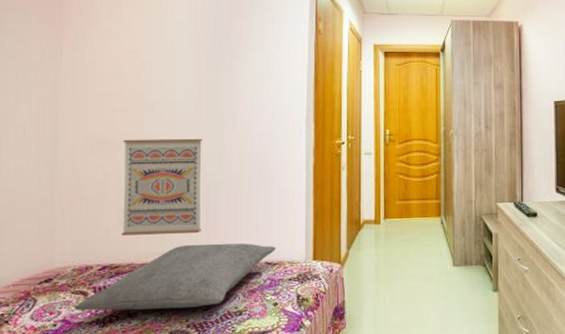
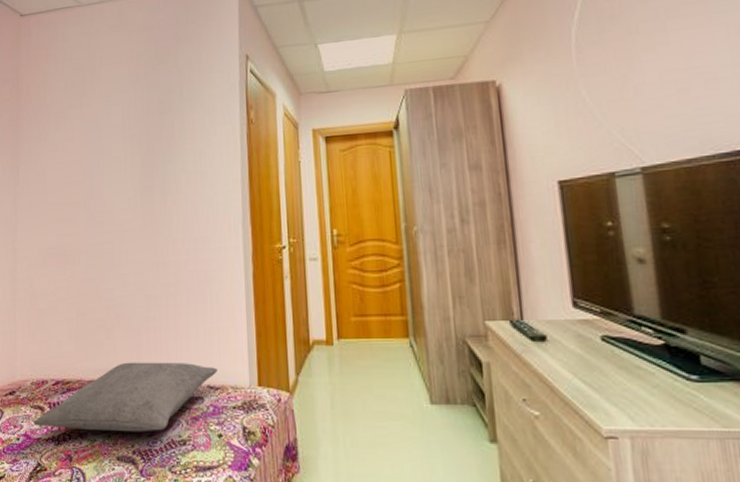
wall art: present [121,138,202,236] -> none [71,247,143,350]

